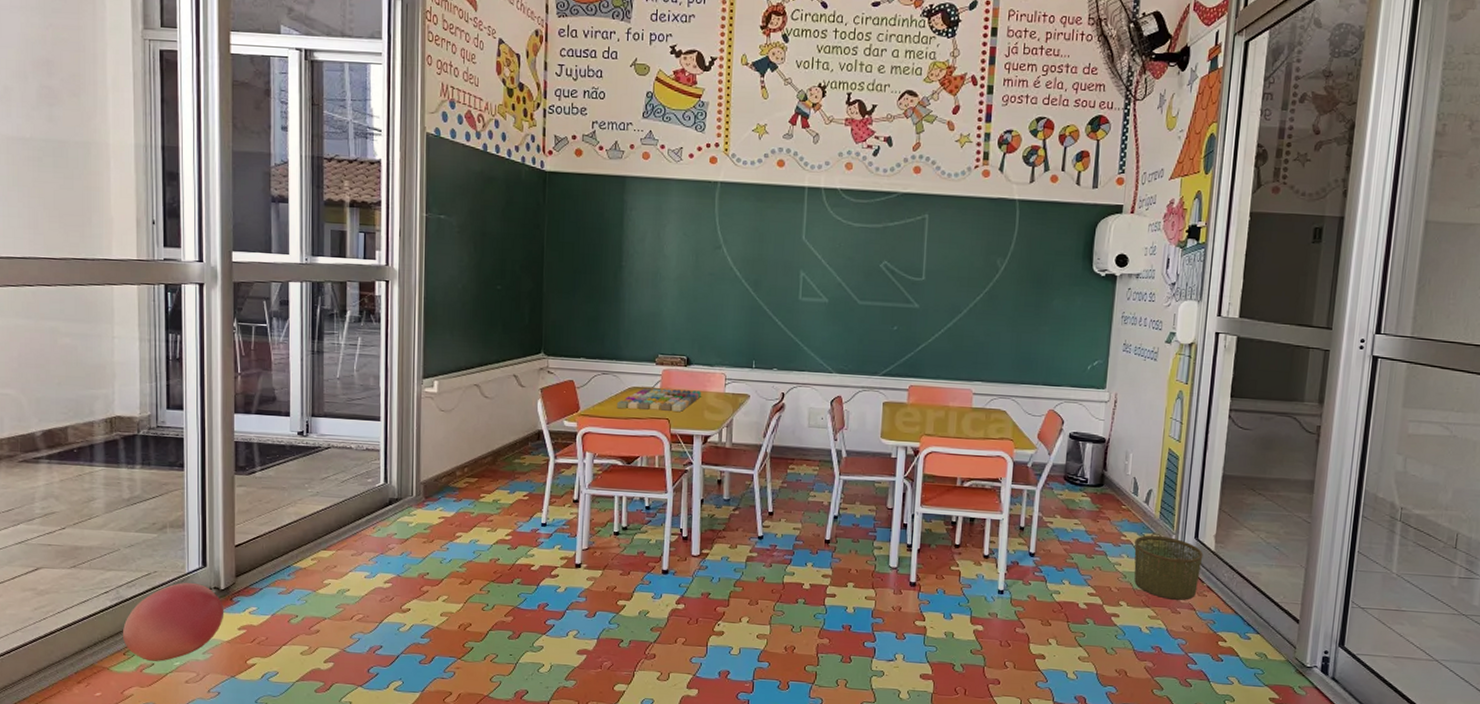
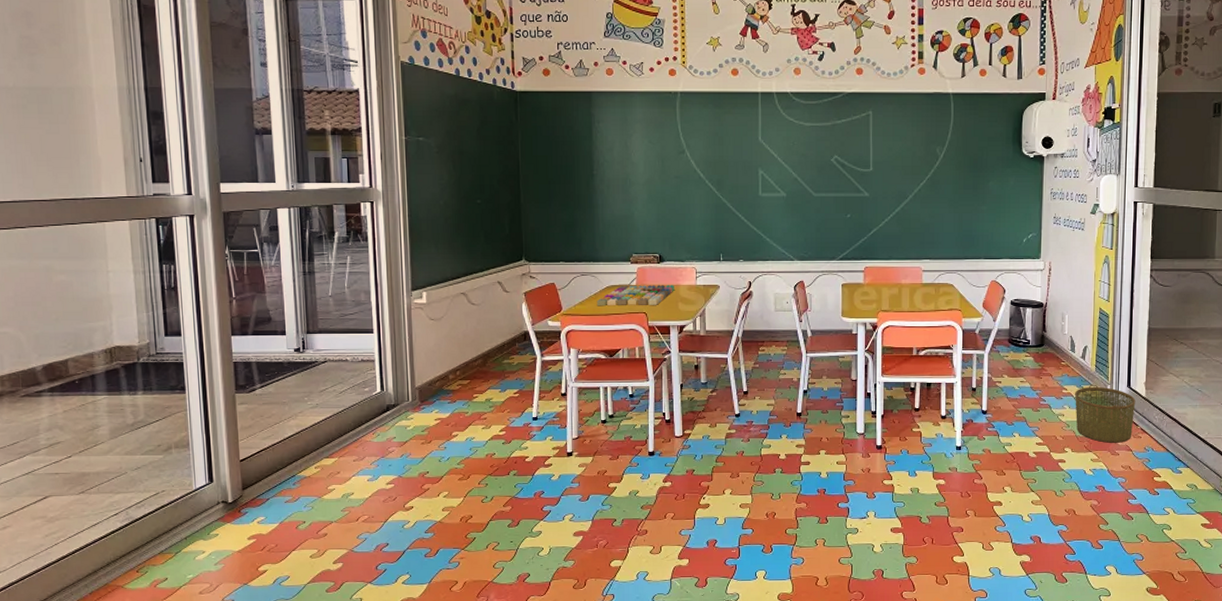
ball: present [122,582,225,662] -> none [134,498,234,576]

